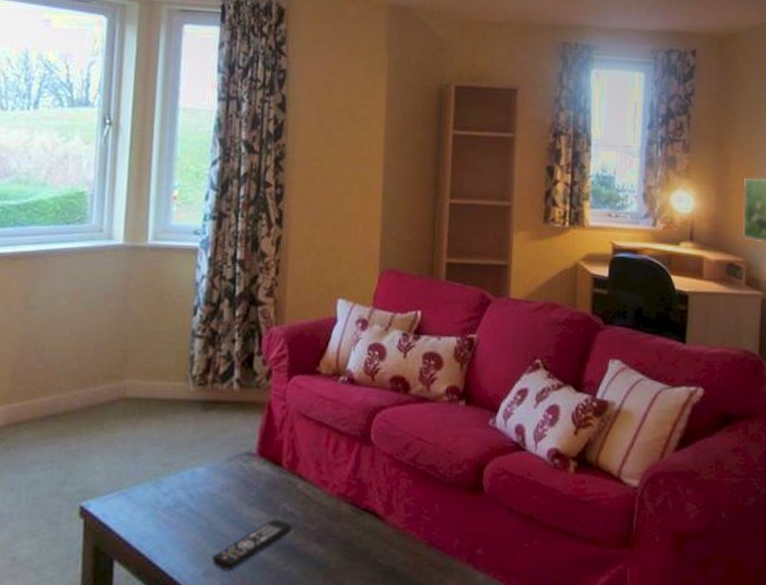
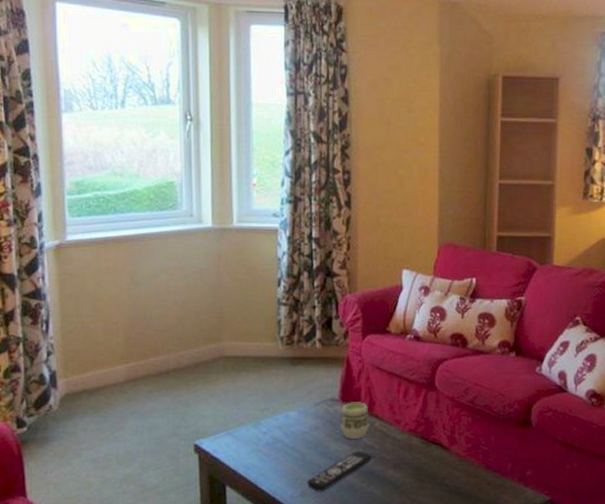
cup: none [256,457,292,504] -> present [340,402,370,439]

